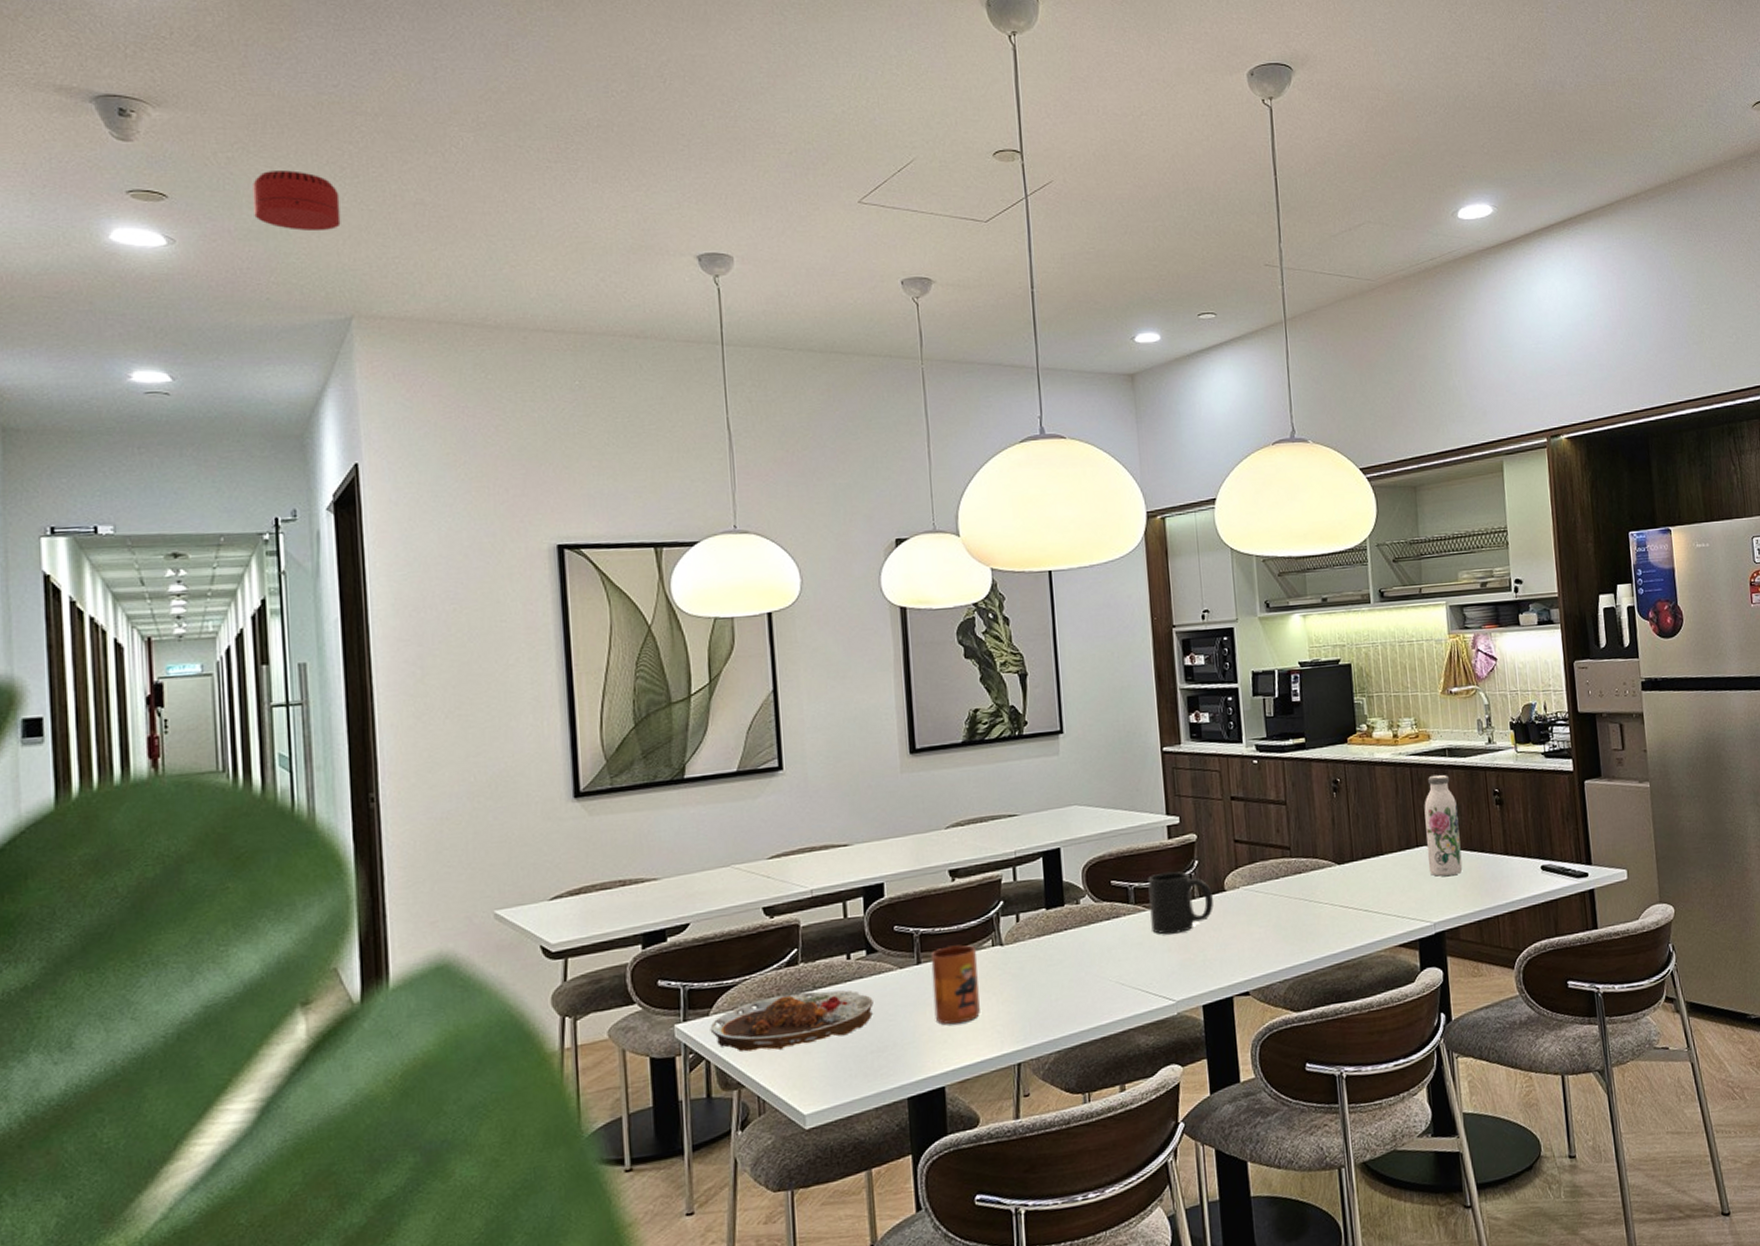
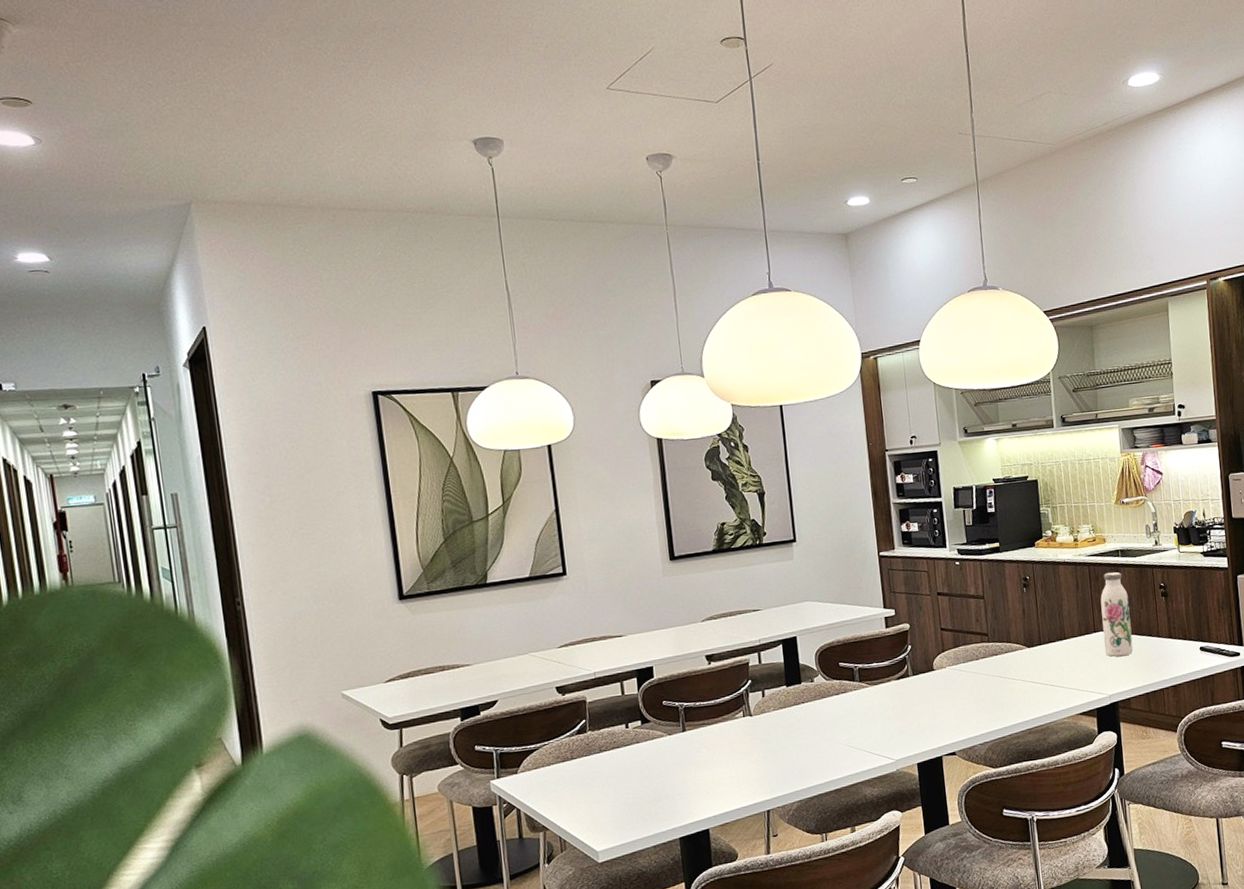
smoke detector: present [253,170,341,232] -> none [100,76,175,129]
plate: present [710,990,874,1052] -> none [518,752,649,802]
mug: present [930,945,980,1025] -> none [693,716,735,780]
mug: present [1148,871,1214,935] -> none [869,655,925,706]

